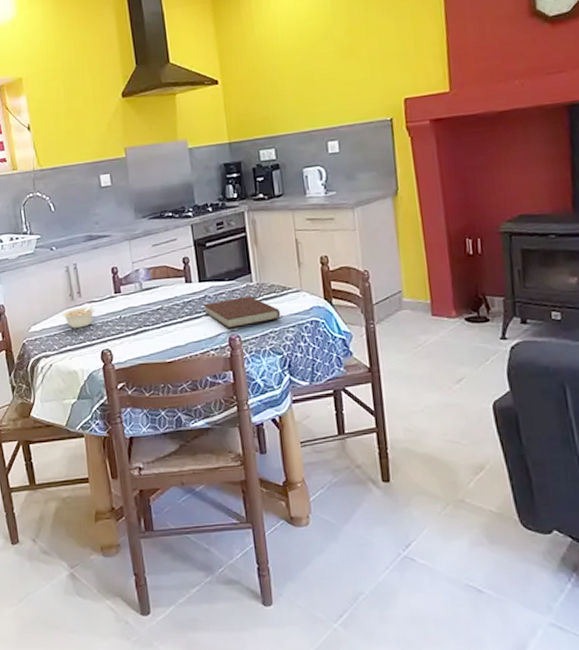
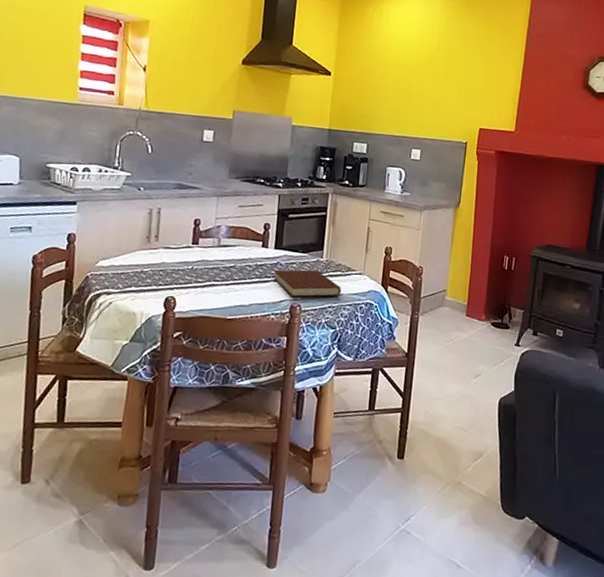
legume: present [63,302,95,329] -> none [135,248,170,271]

